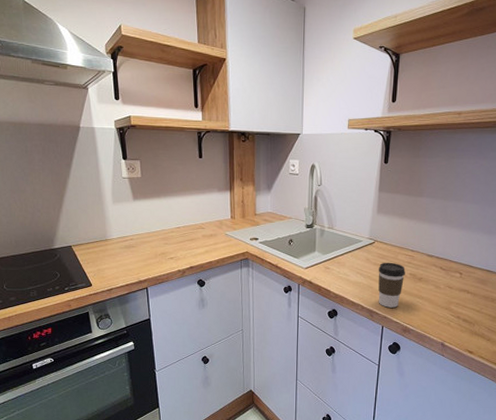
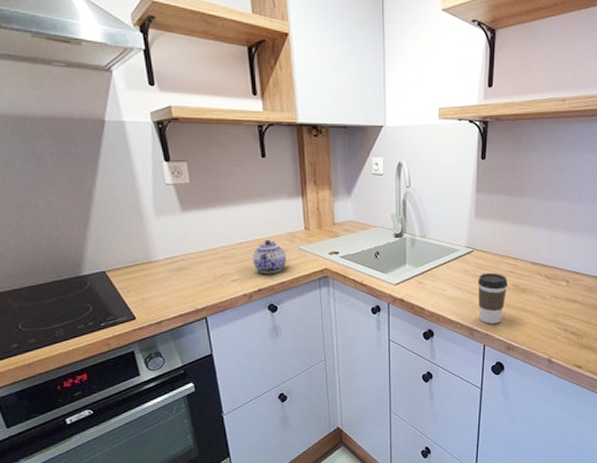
teapot: none [187,225,215,254] -> present [252,240,286,274]

